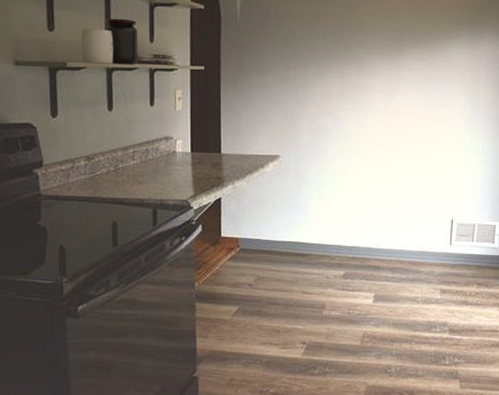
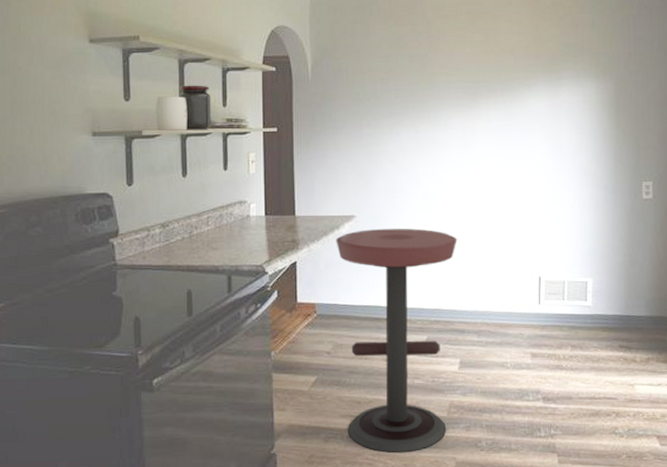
bar stool: none [260,168,377,377] -> present [336,228,457,453]

